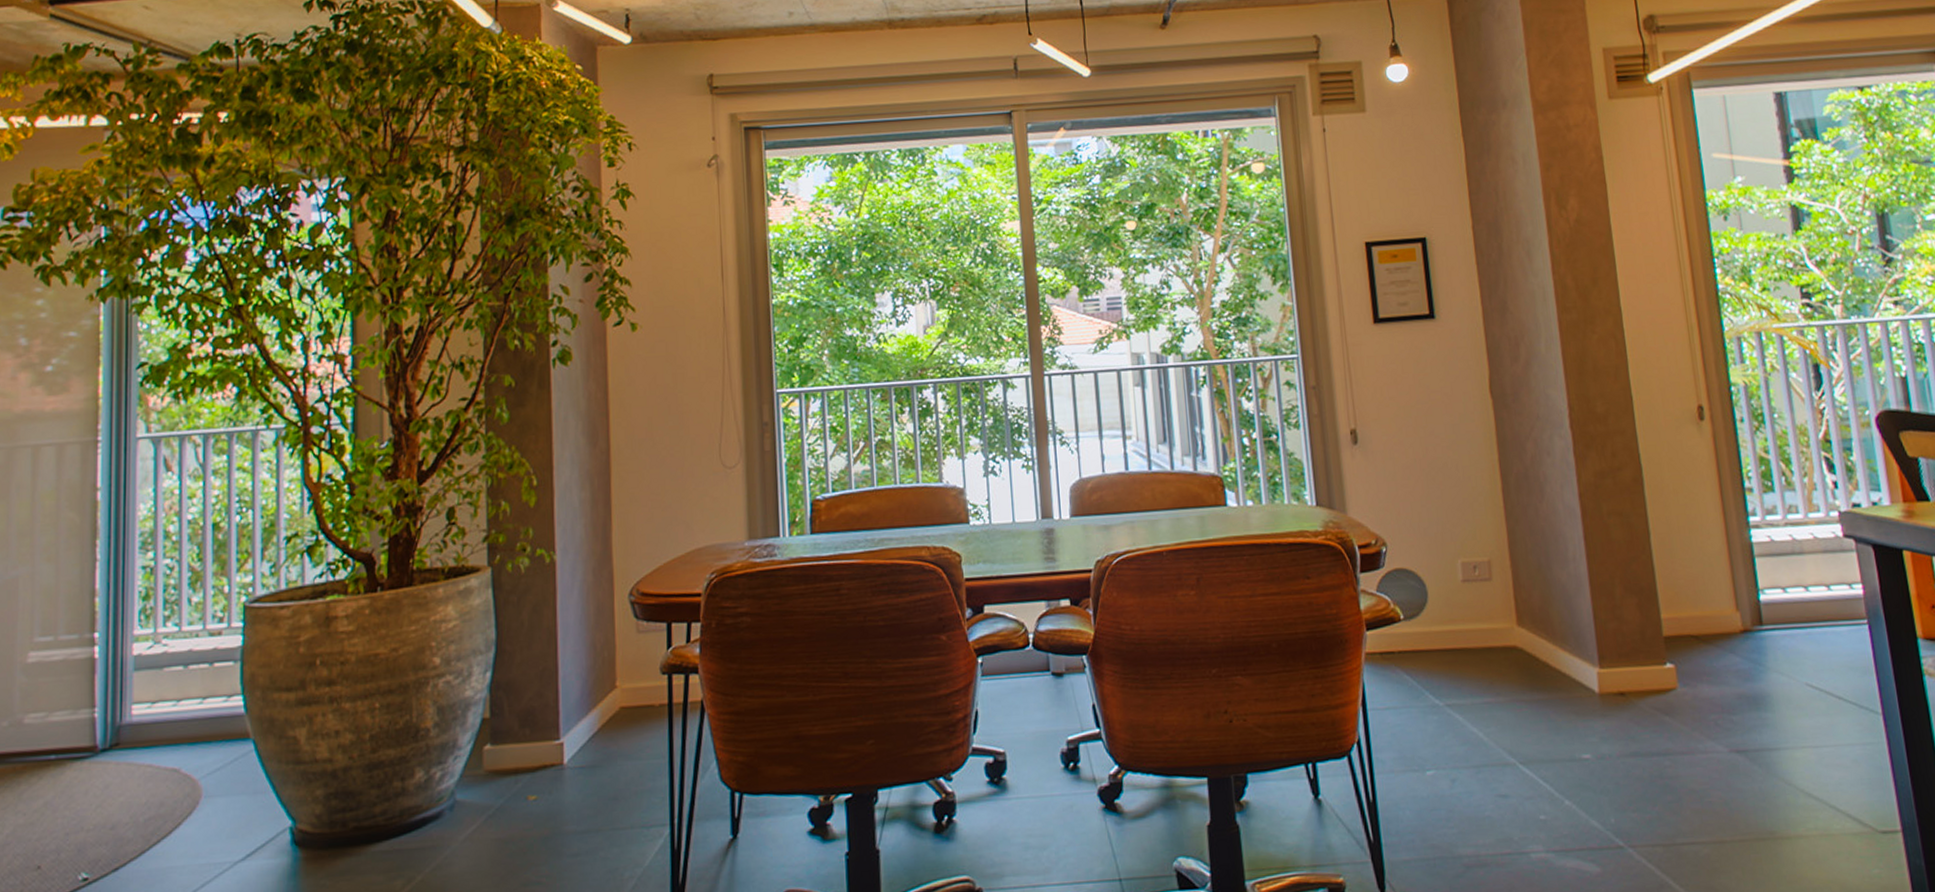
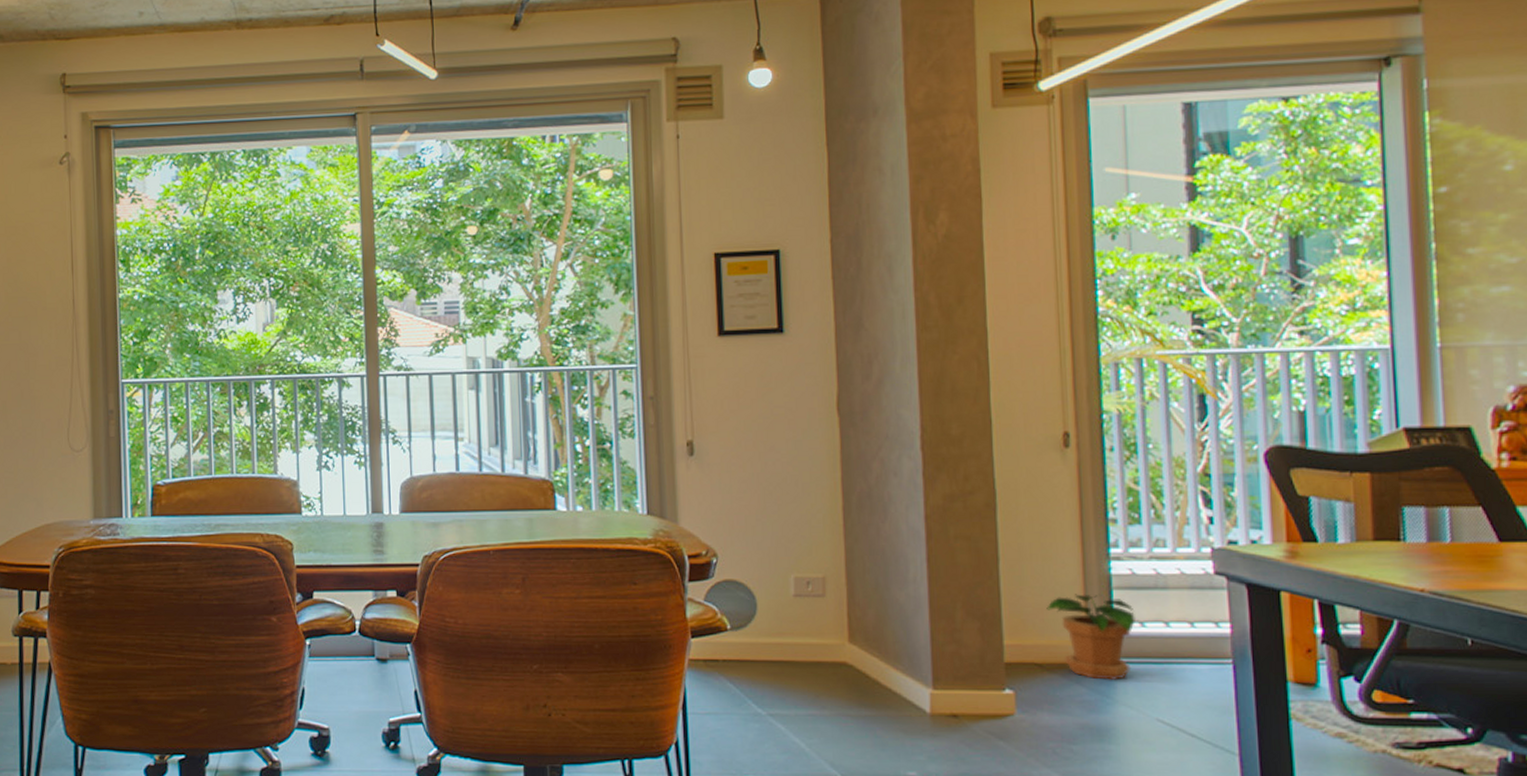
potted plant: none [1697,563,1779,648] -> present [1046,594,1135,680]

